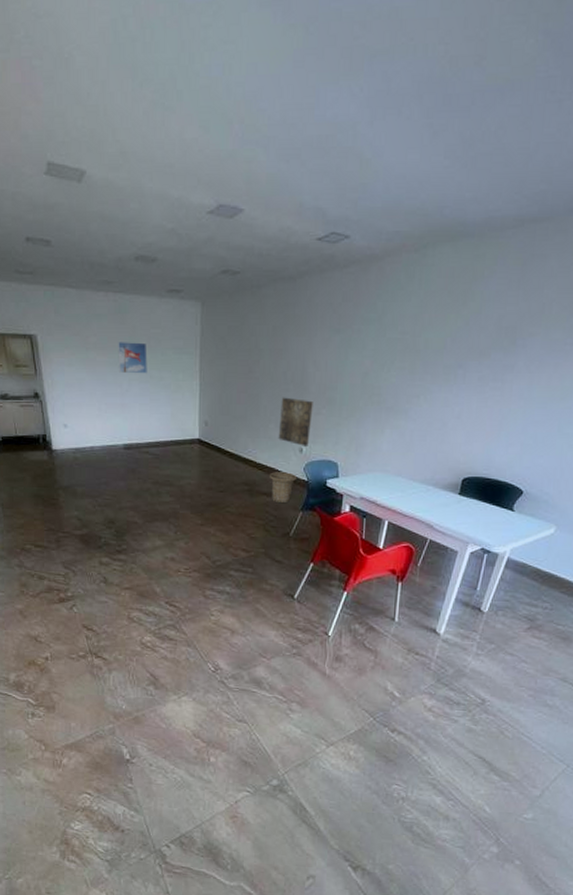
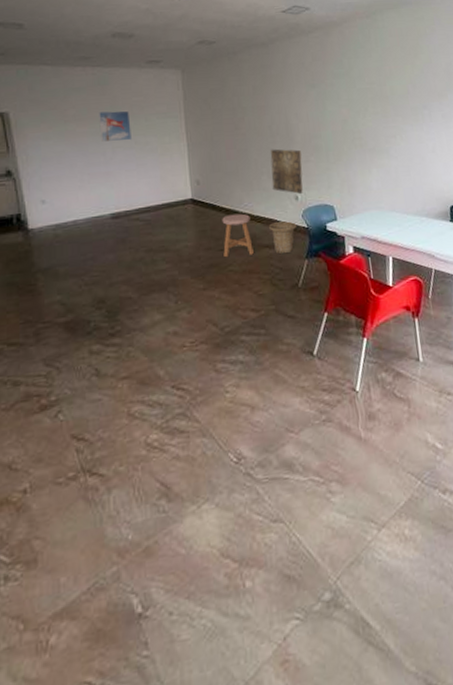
stool: none [223,459,253,500] -> present [222,213,254,258]

